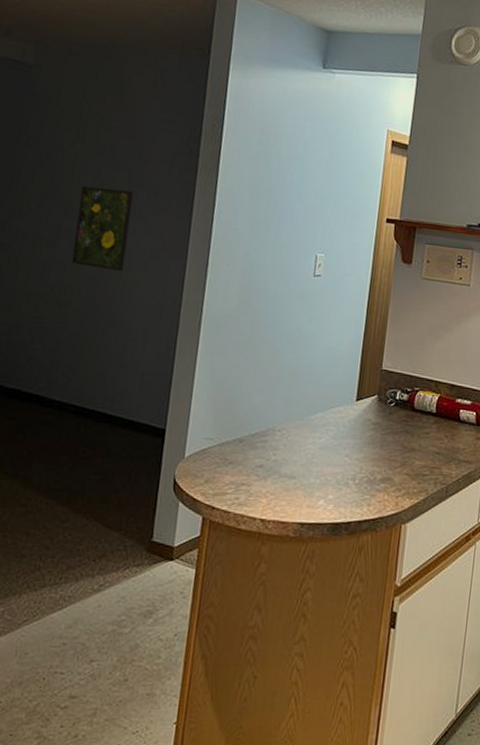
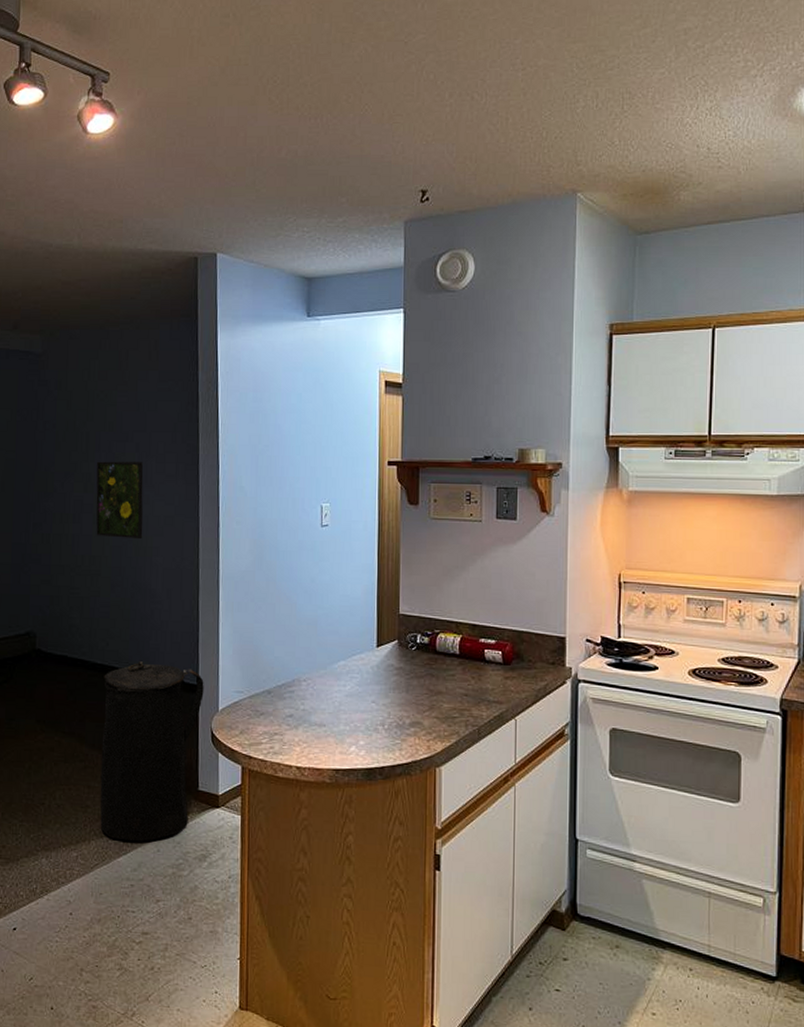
trash can: none [35,399,172,596] -> present [100,660,204,842]

